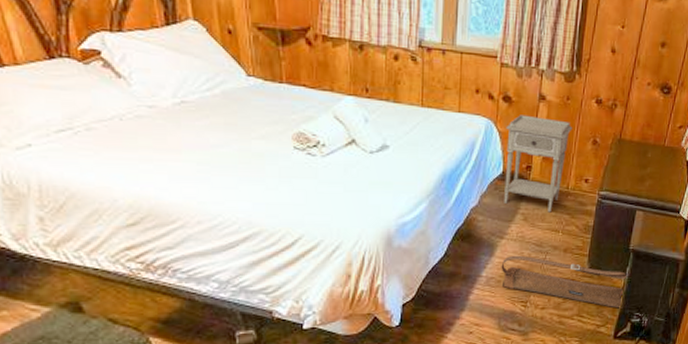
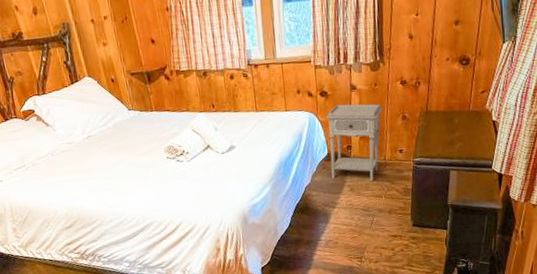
bag: present [501,255,628,309] -> none [336,219,449,257]

